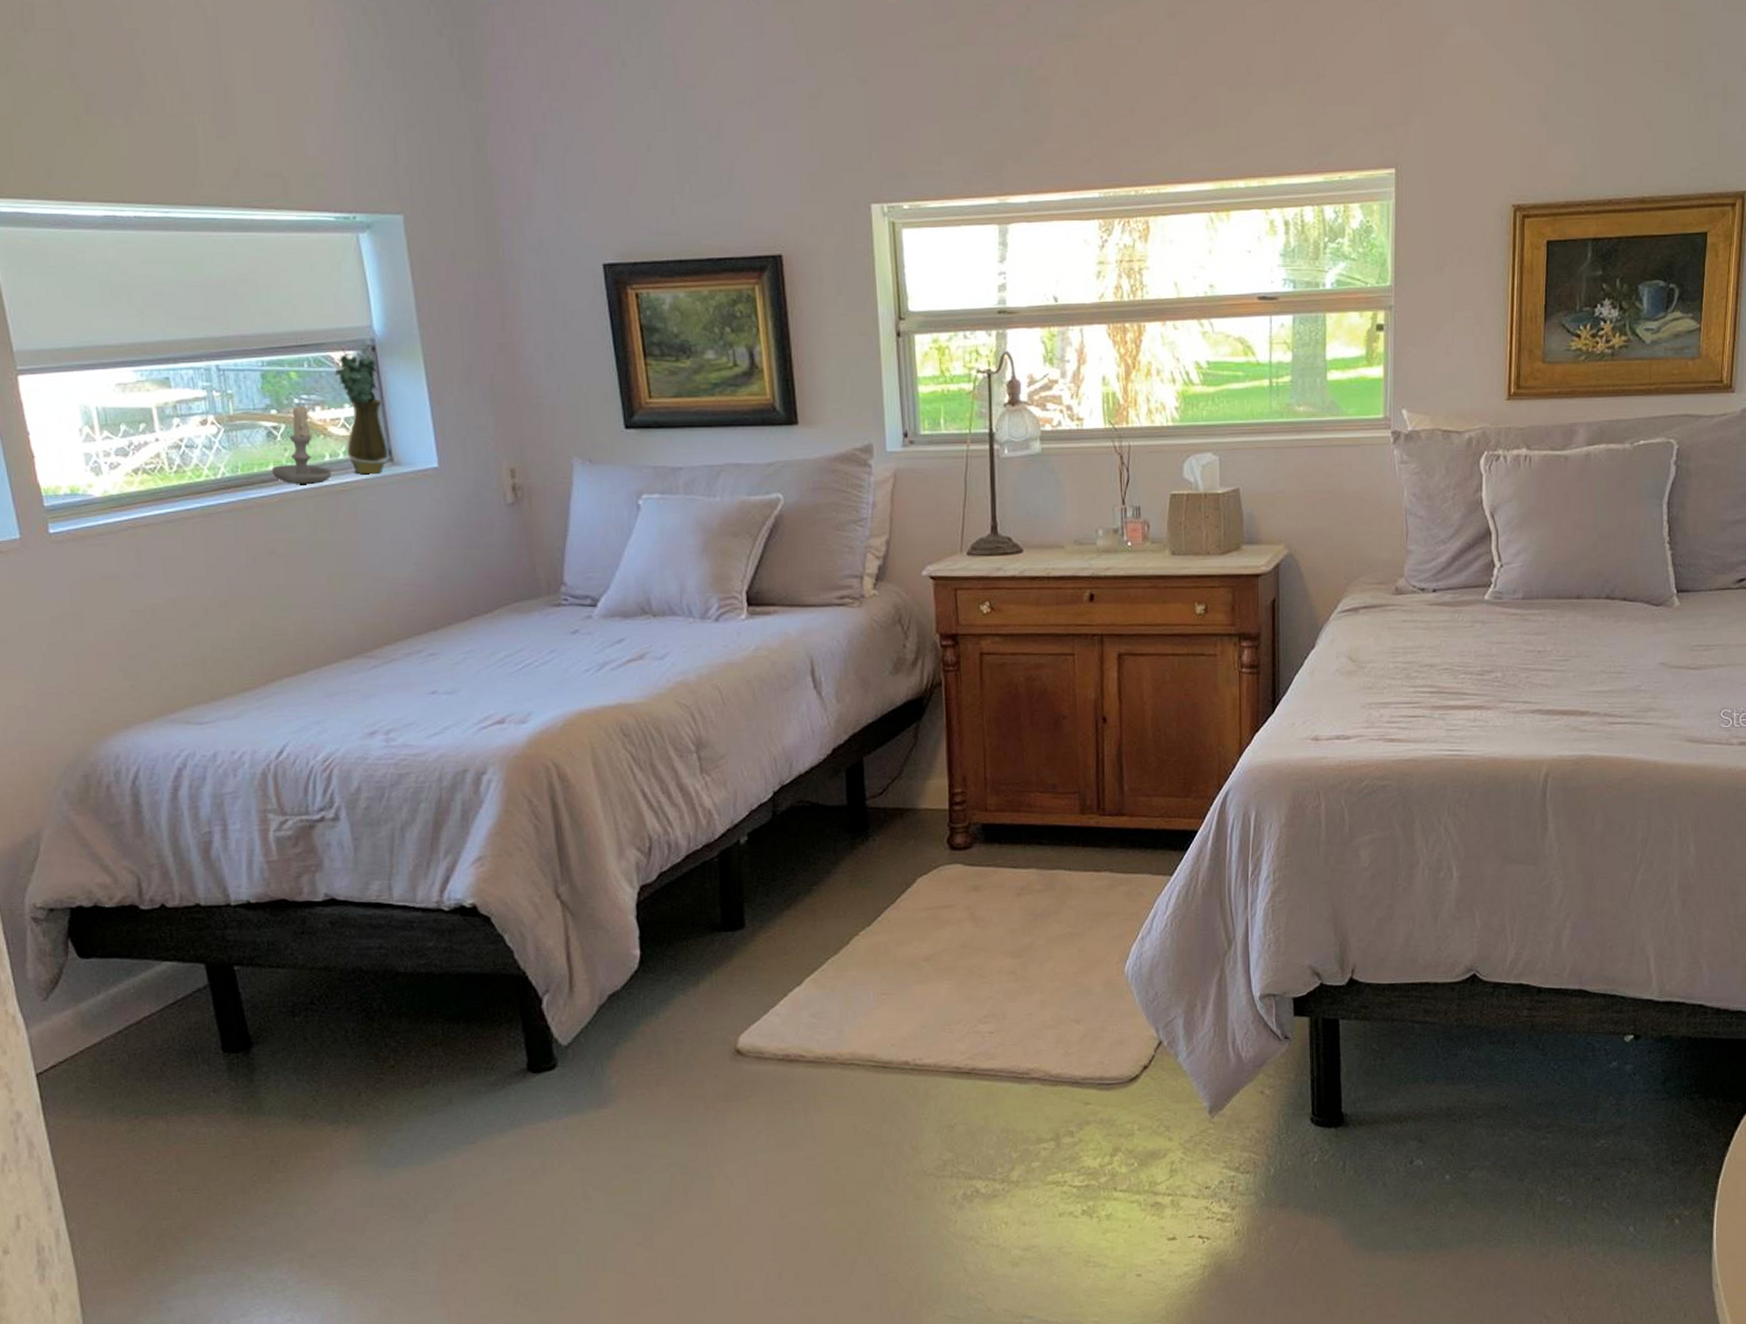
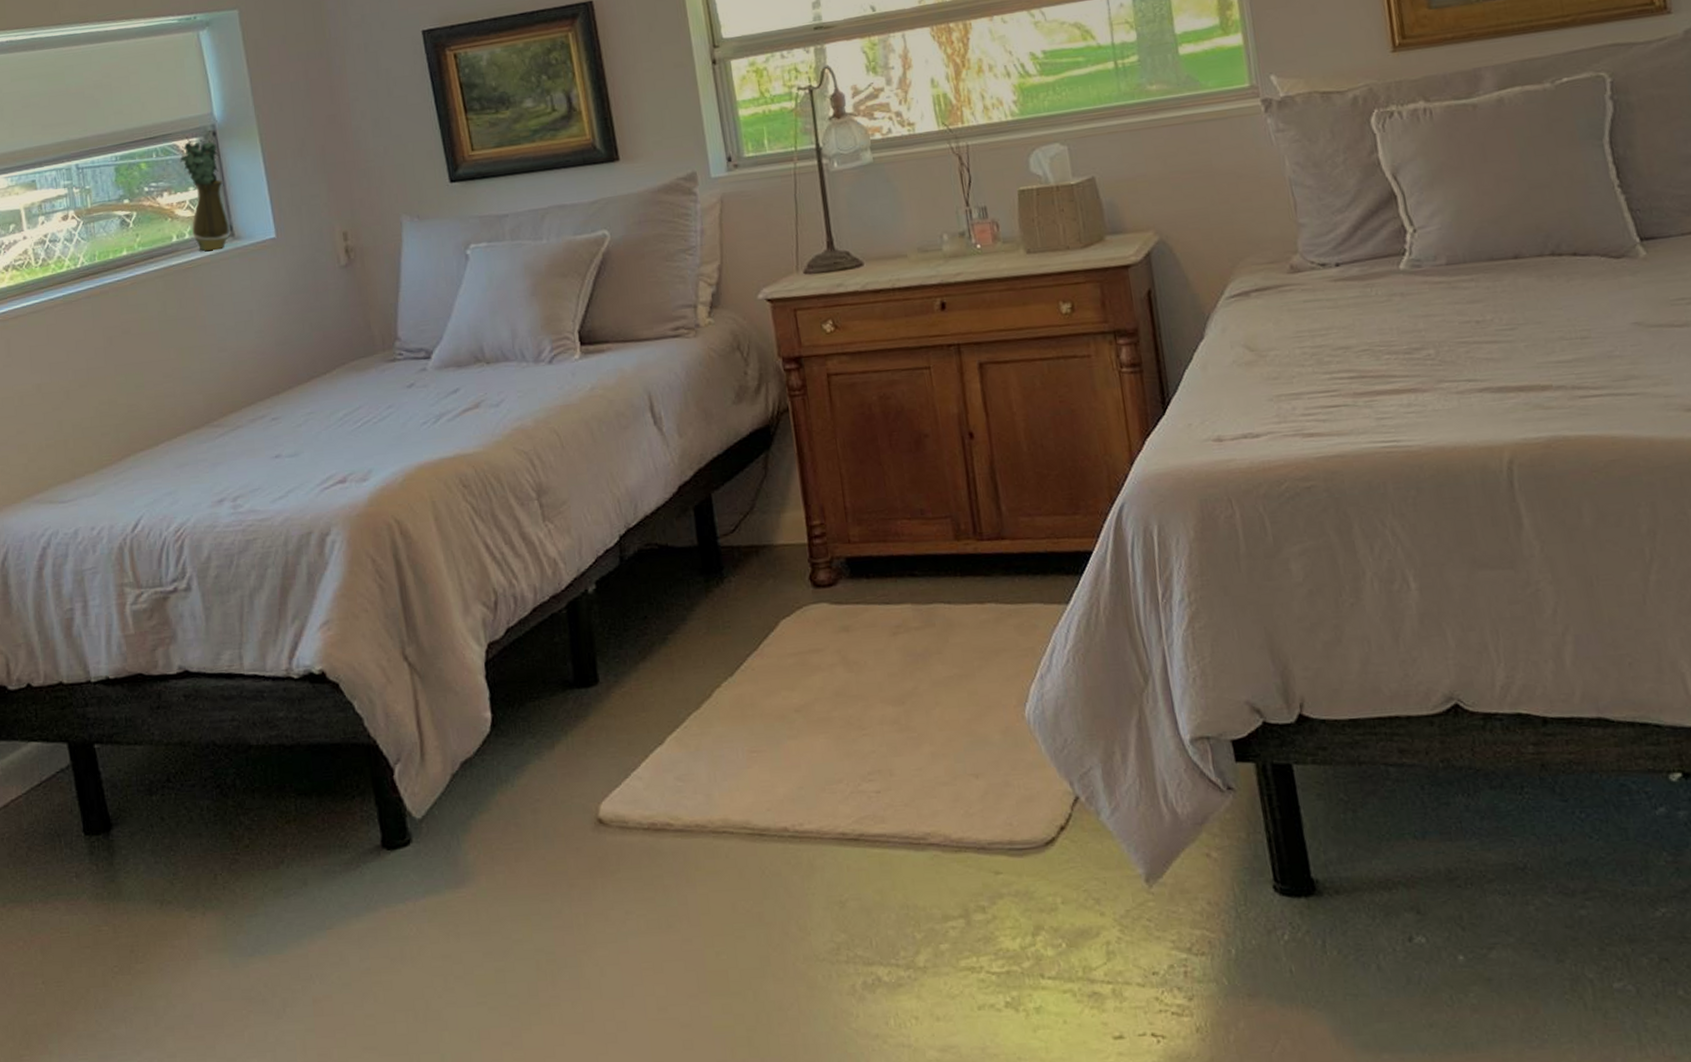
candle: present [271,402,332,485] -> none [125,190,179,267]

